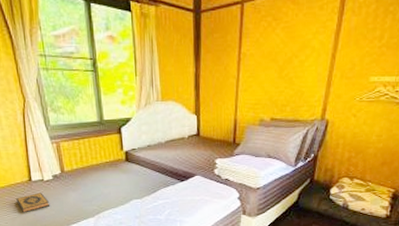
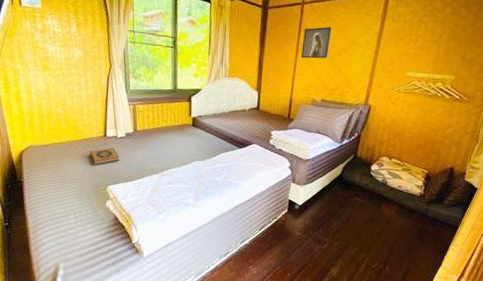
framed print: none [244,29,279,71] -> present [301,27,332,59]

